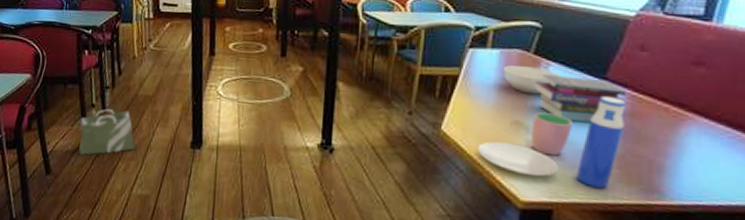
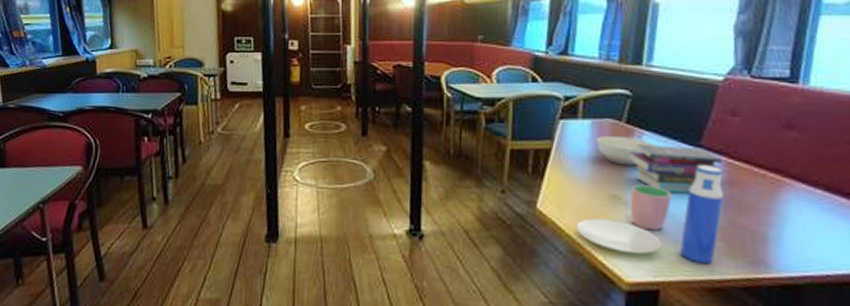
grocery bag: present [79,108,136,156] -> none [138,201,203,257]

